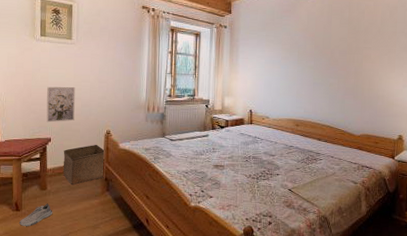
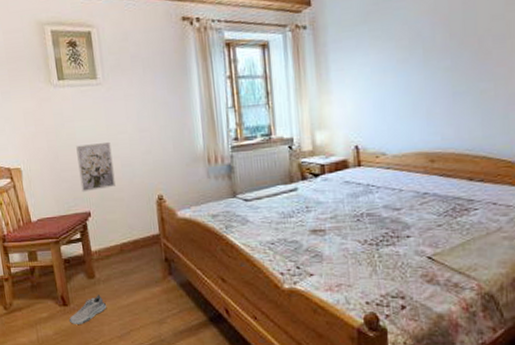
storage bin: present [63,144,105,185] -> none [107,214,163,271]

